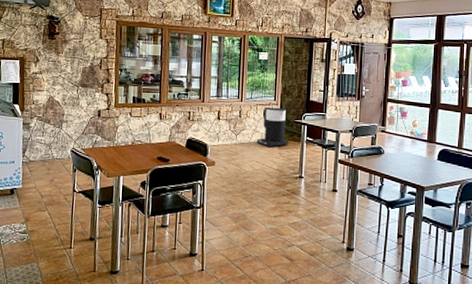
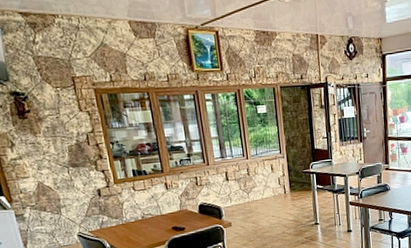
trash can: present [256,107,289,148] -> none [268,160,301,201]

